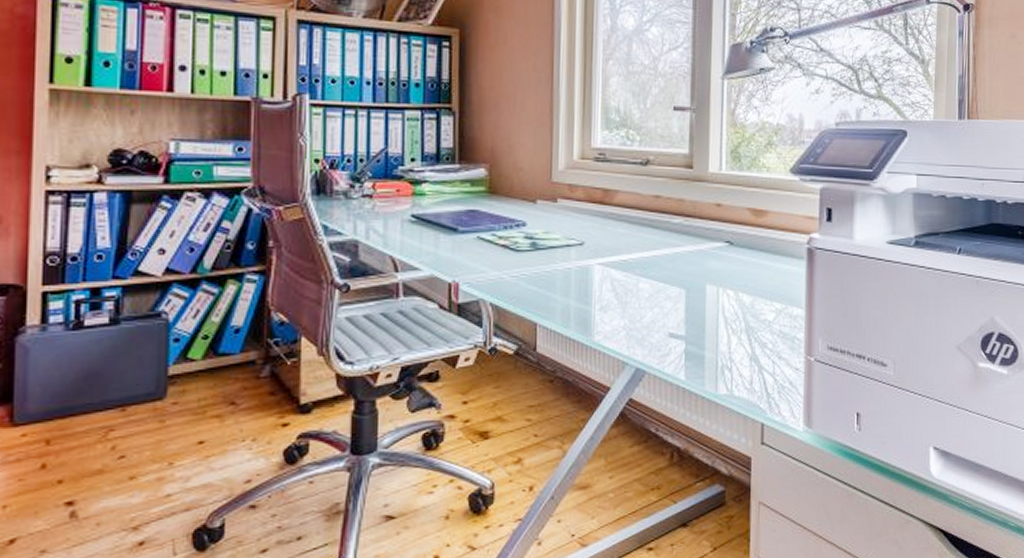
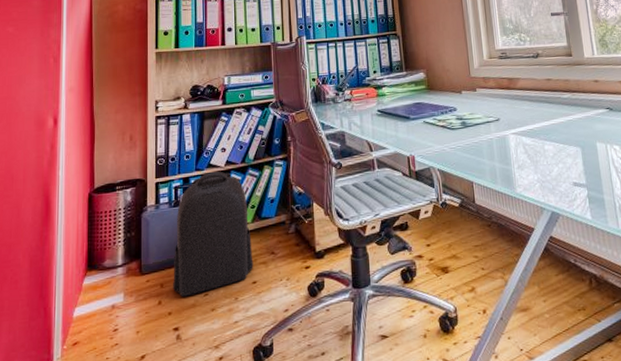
backpack: none [67,282,201,460] -> present [173,171,254,297]

